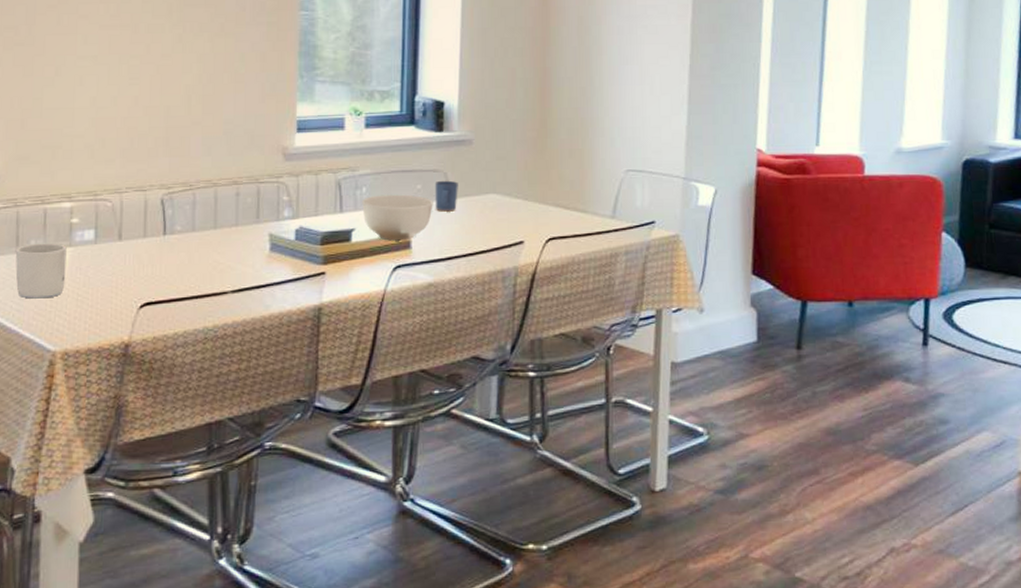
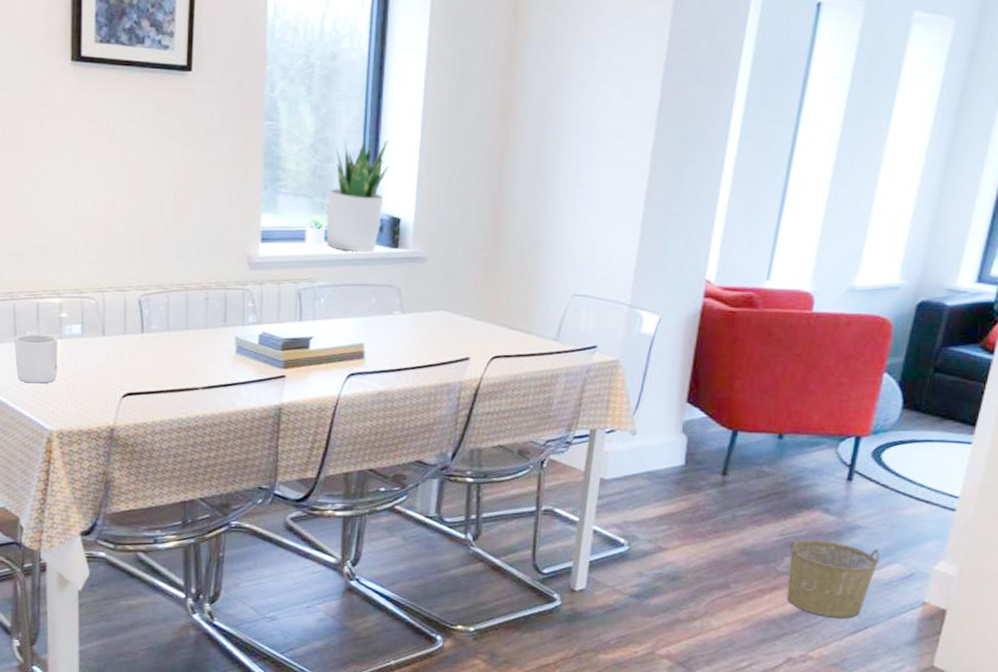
bowl: present [362,194,433,241] -> none [320,306,386,351]
planter: none [366,24,430,138] -> present [326,138,389,253]
mug: present [435,180,458,212] -> none [388,295,411,326]
basket: none [875,412,968,498] -> present [786,540,880,618]

